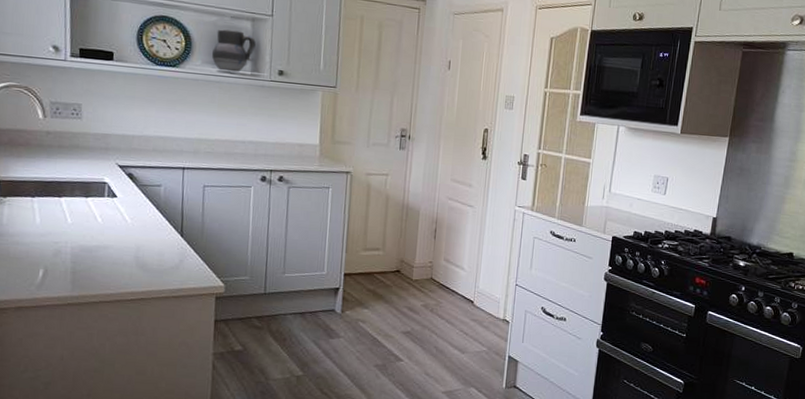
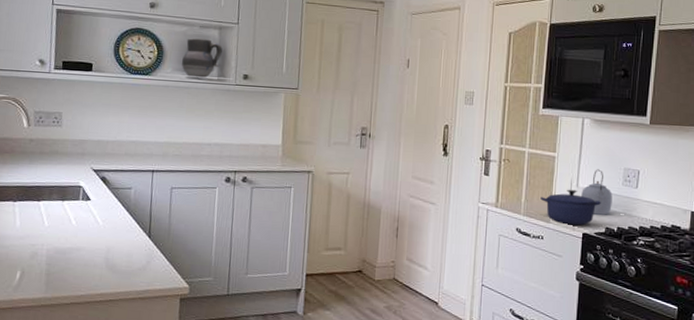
cooking pot: none [574,194,631,230] -> present [540,189,601,226]
teakettle: none [613,175,642,220] -> present [581,169,612,215]

